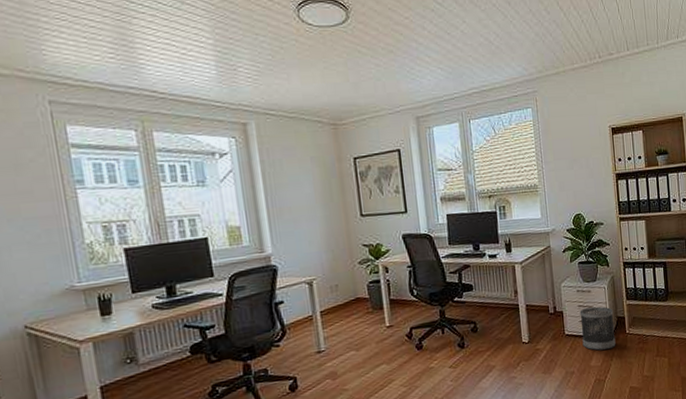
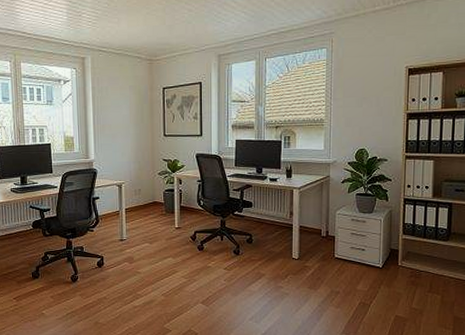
wastebasket: present [579,306,616,351] -> none [351,236,387,278]

